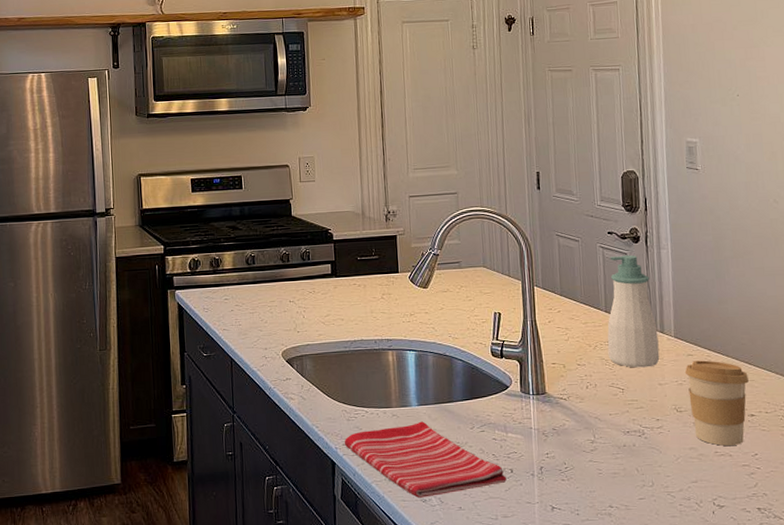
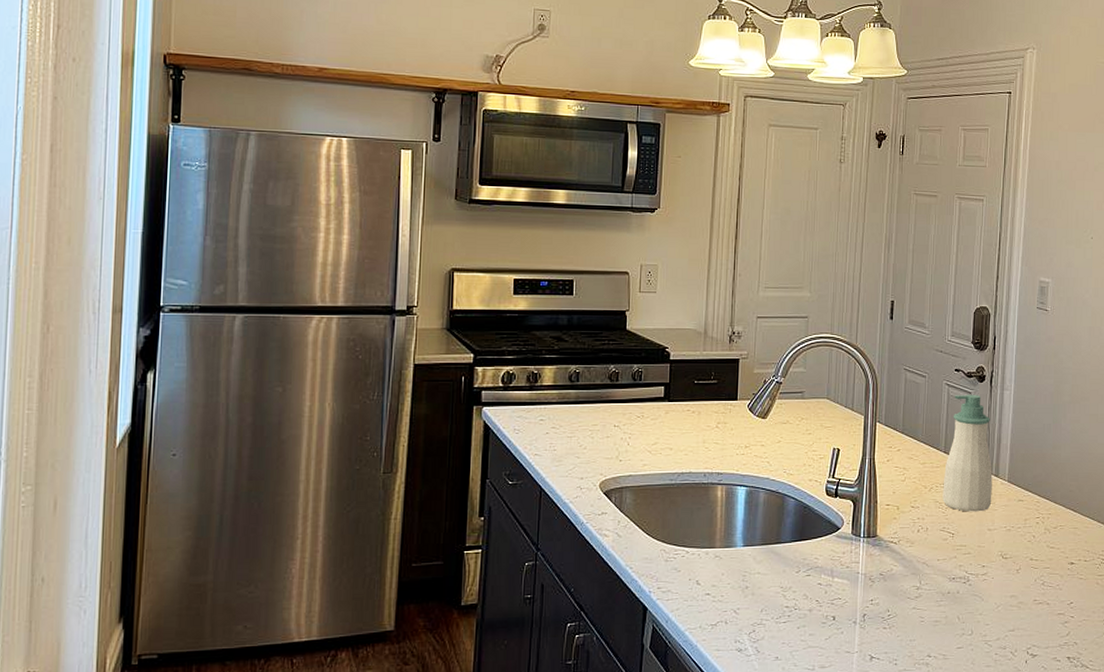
dish towel: present [344,421,507,498] -> none [659,563,828,647]
coffee cup: present [684,360,749,447] -> none [1014,506,1072,595]

